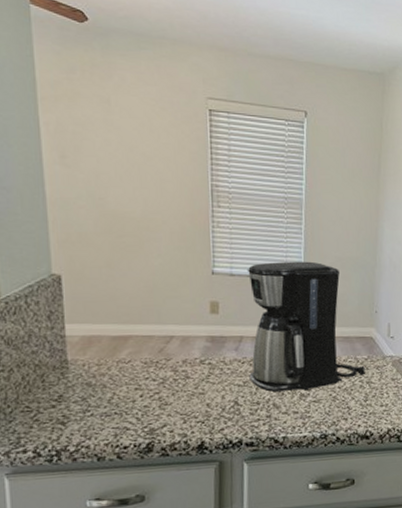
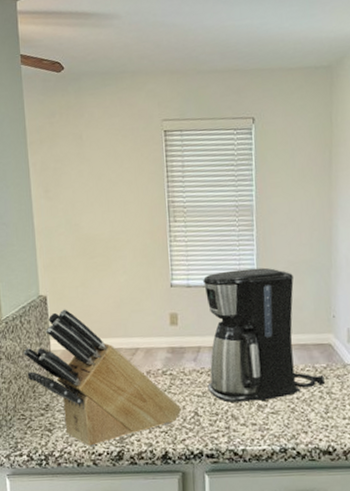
knife block: none [29,291,221,439] -> present [23,309,182,446]

